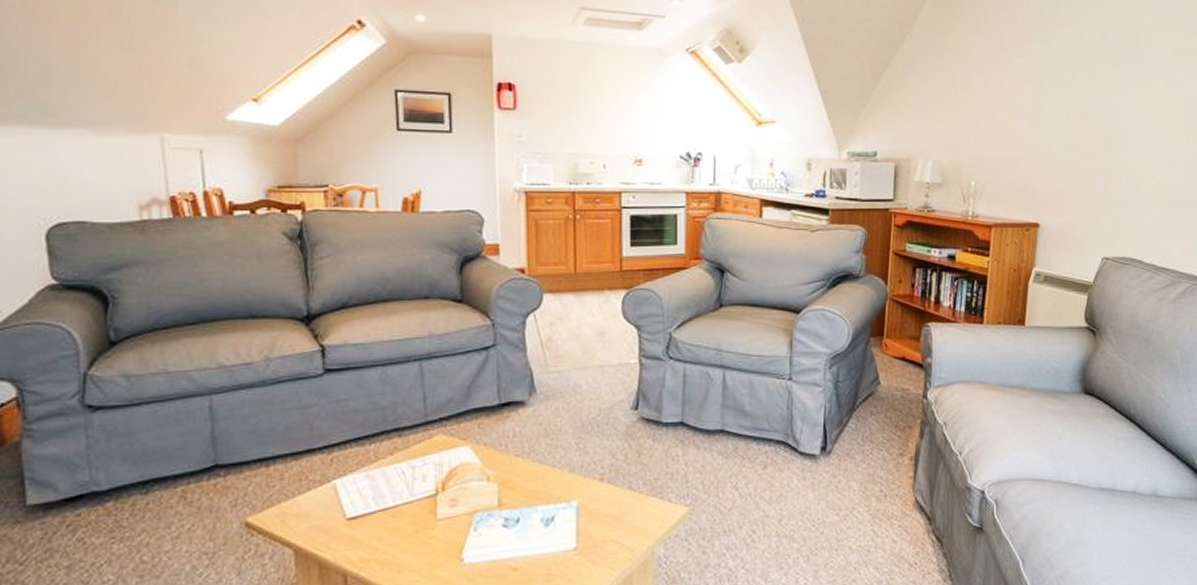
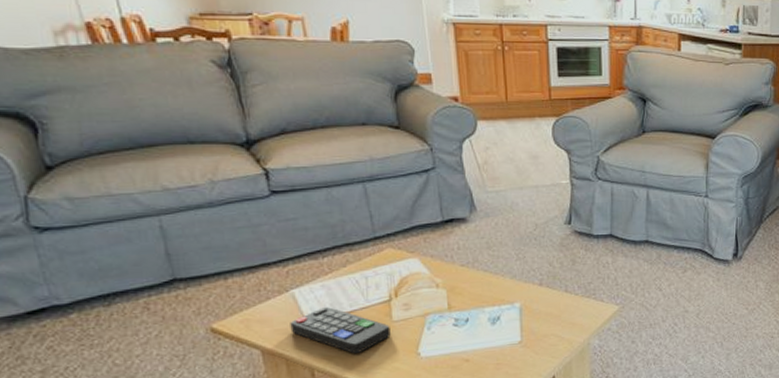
remote control: none [327,501,434,558] -> present [290,307,391,354]

